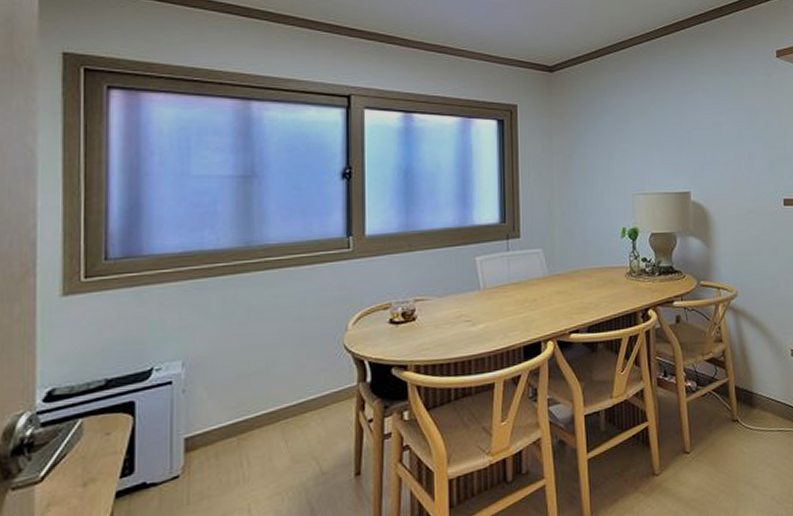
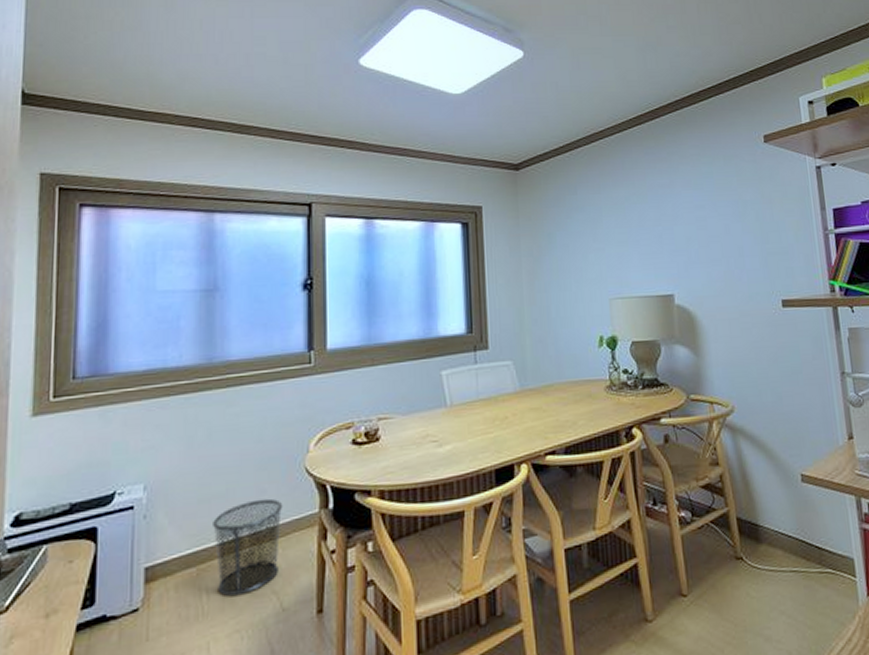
waste bin: none [253,373,322,462] -> present [213,498,283,596]

